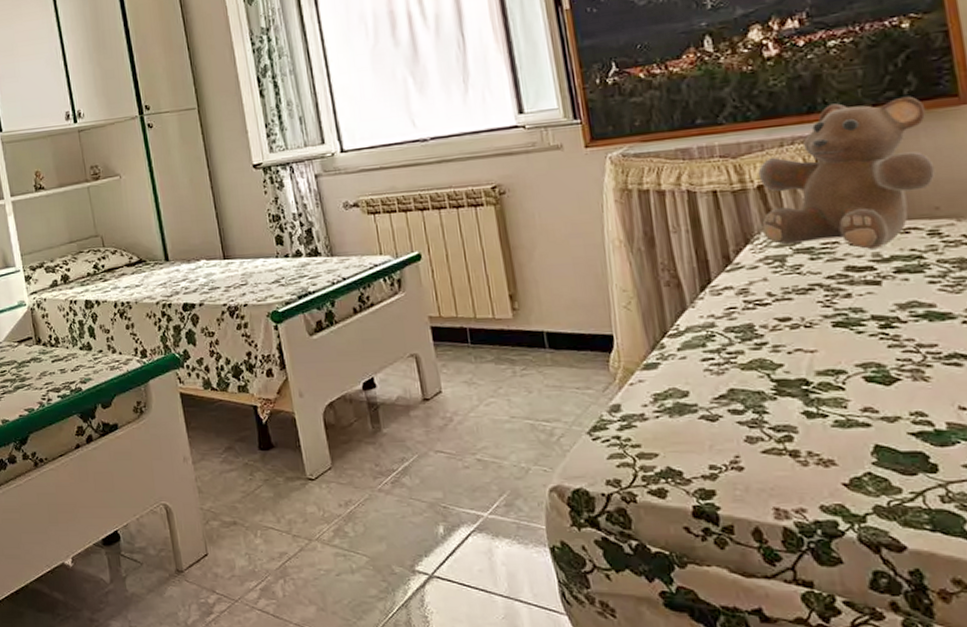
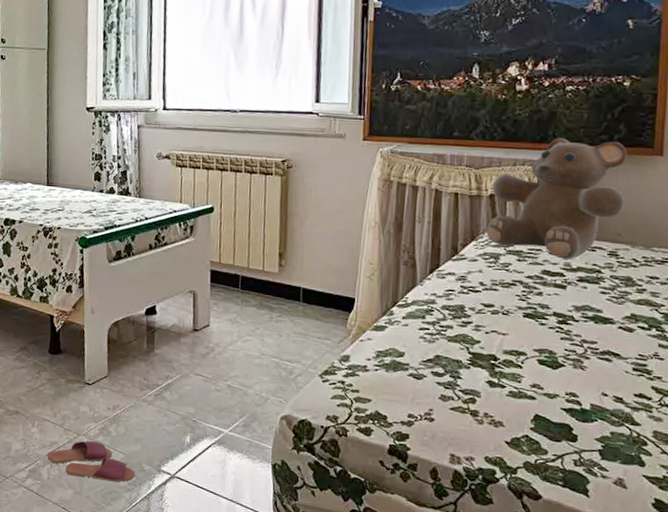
slippers: none [278,545,386,591] -> present [47,440,135,482]

